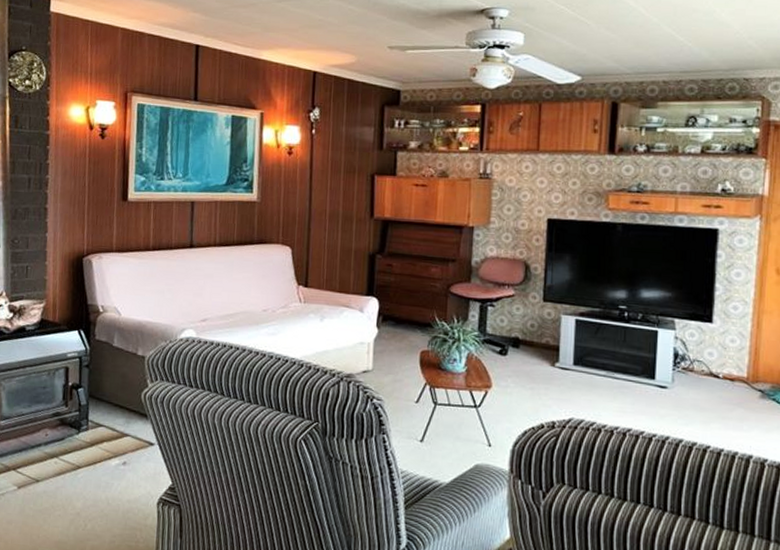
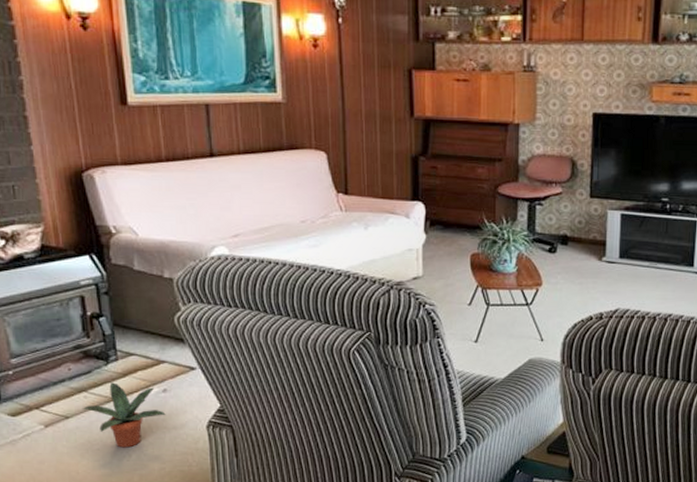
potted plant: none [51,451,123,517] -> present [82,382,166,448]

